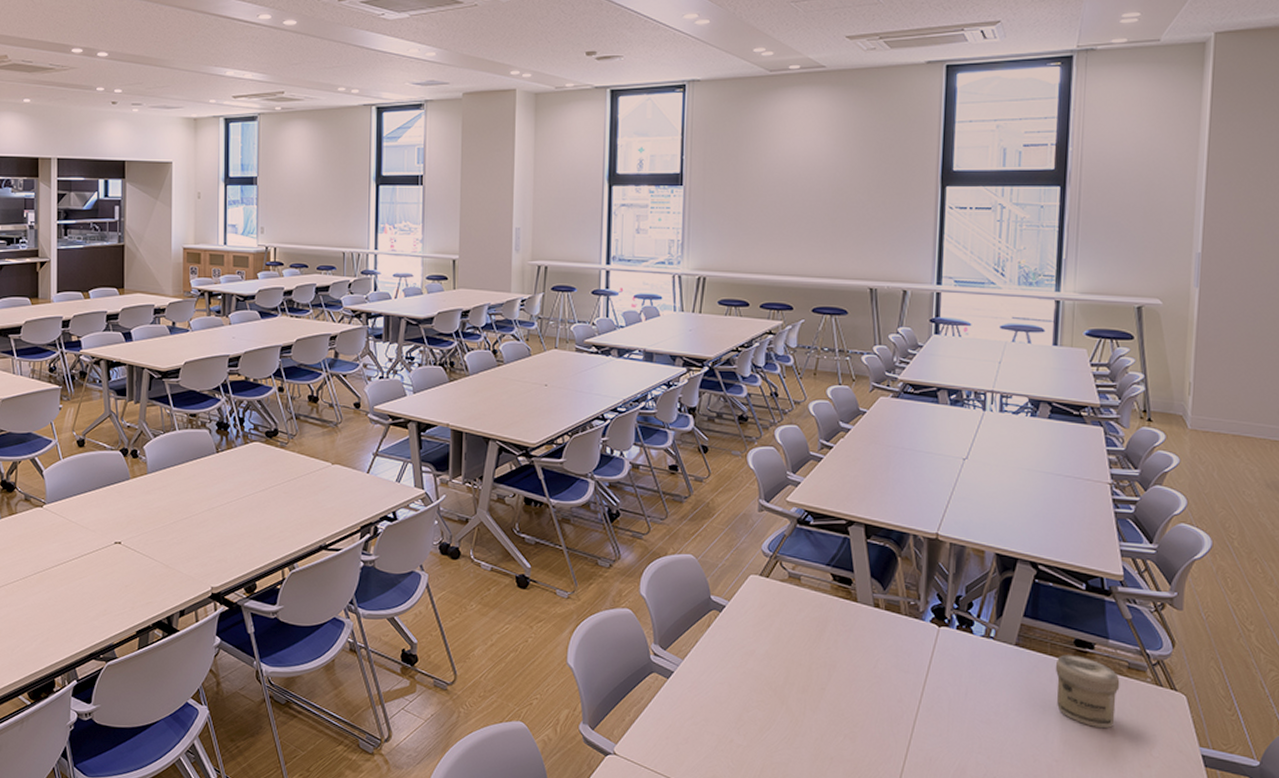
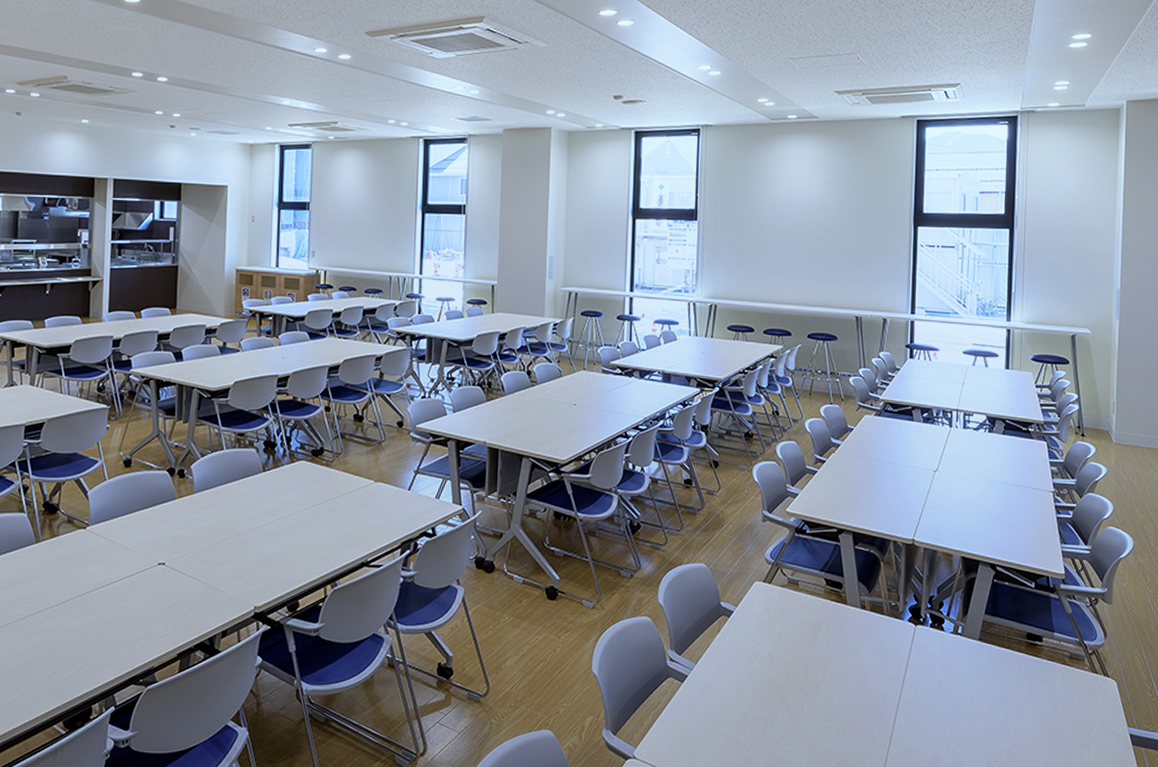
jar: present [1055,655,1120,729] -> none [1011,648,1064,714]

